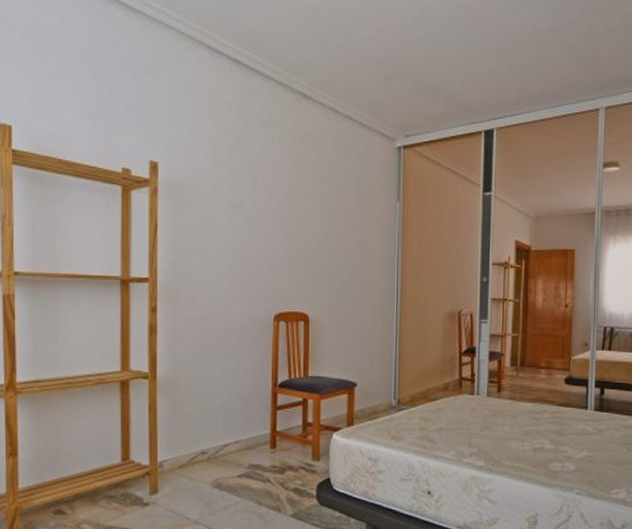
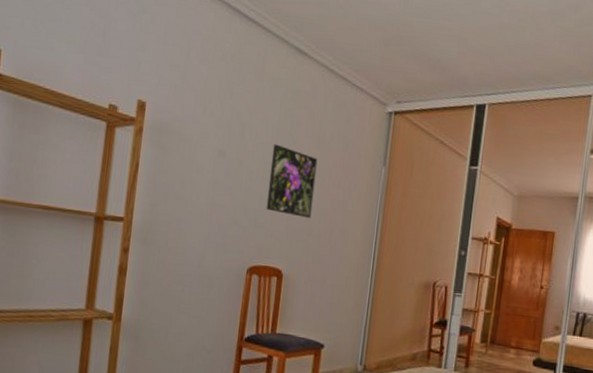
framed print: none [286,190,332,260] -> present [266,144,318,218]

